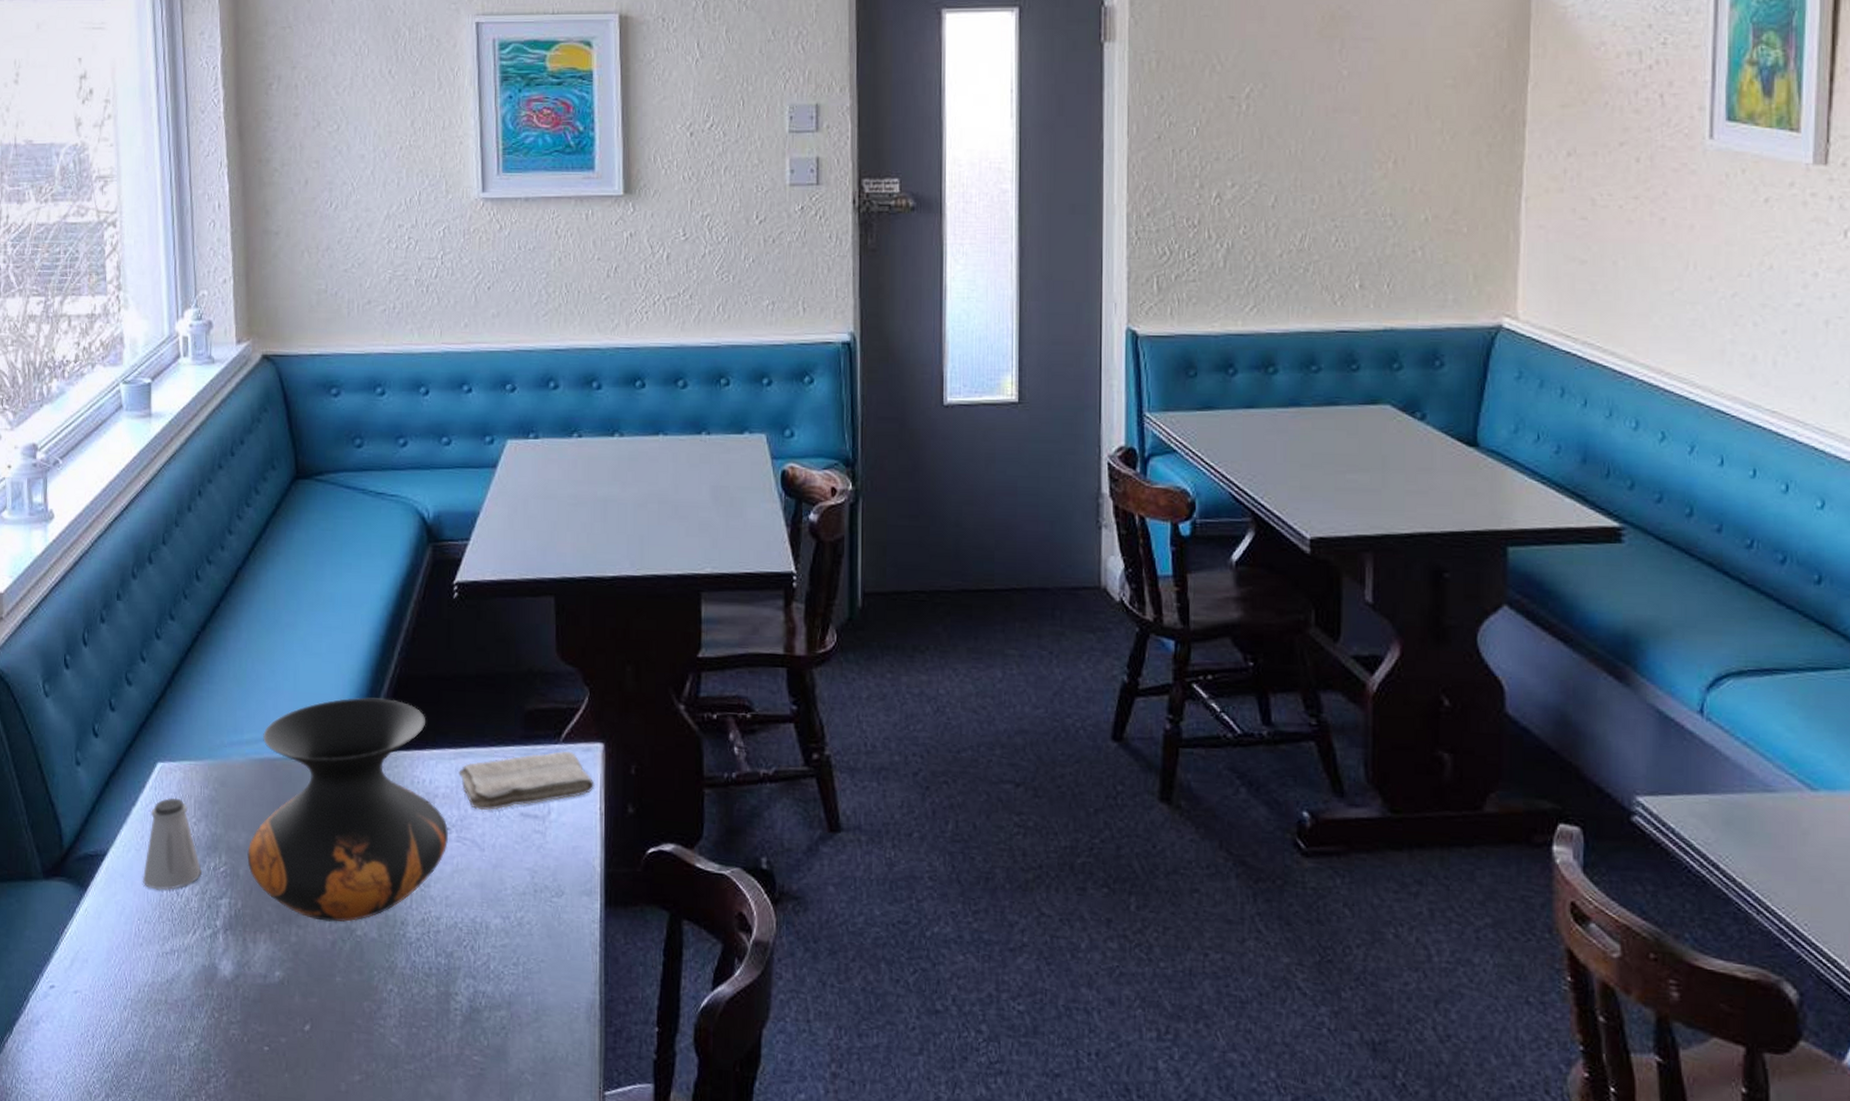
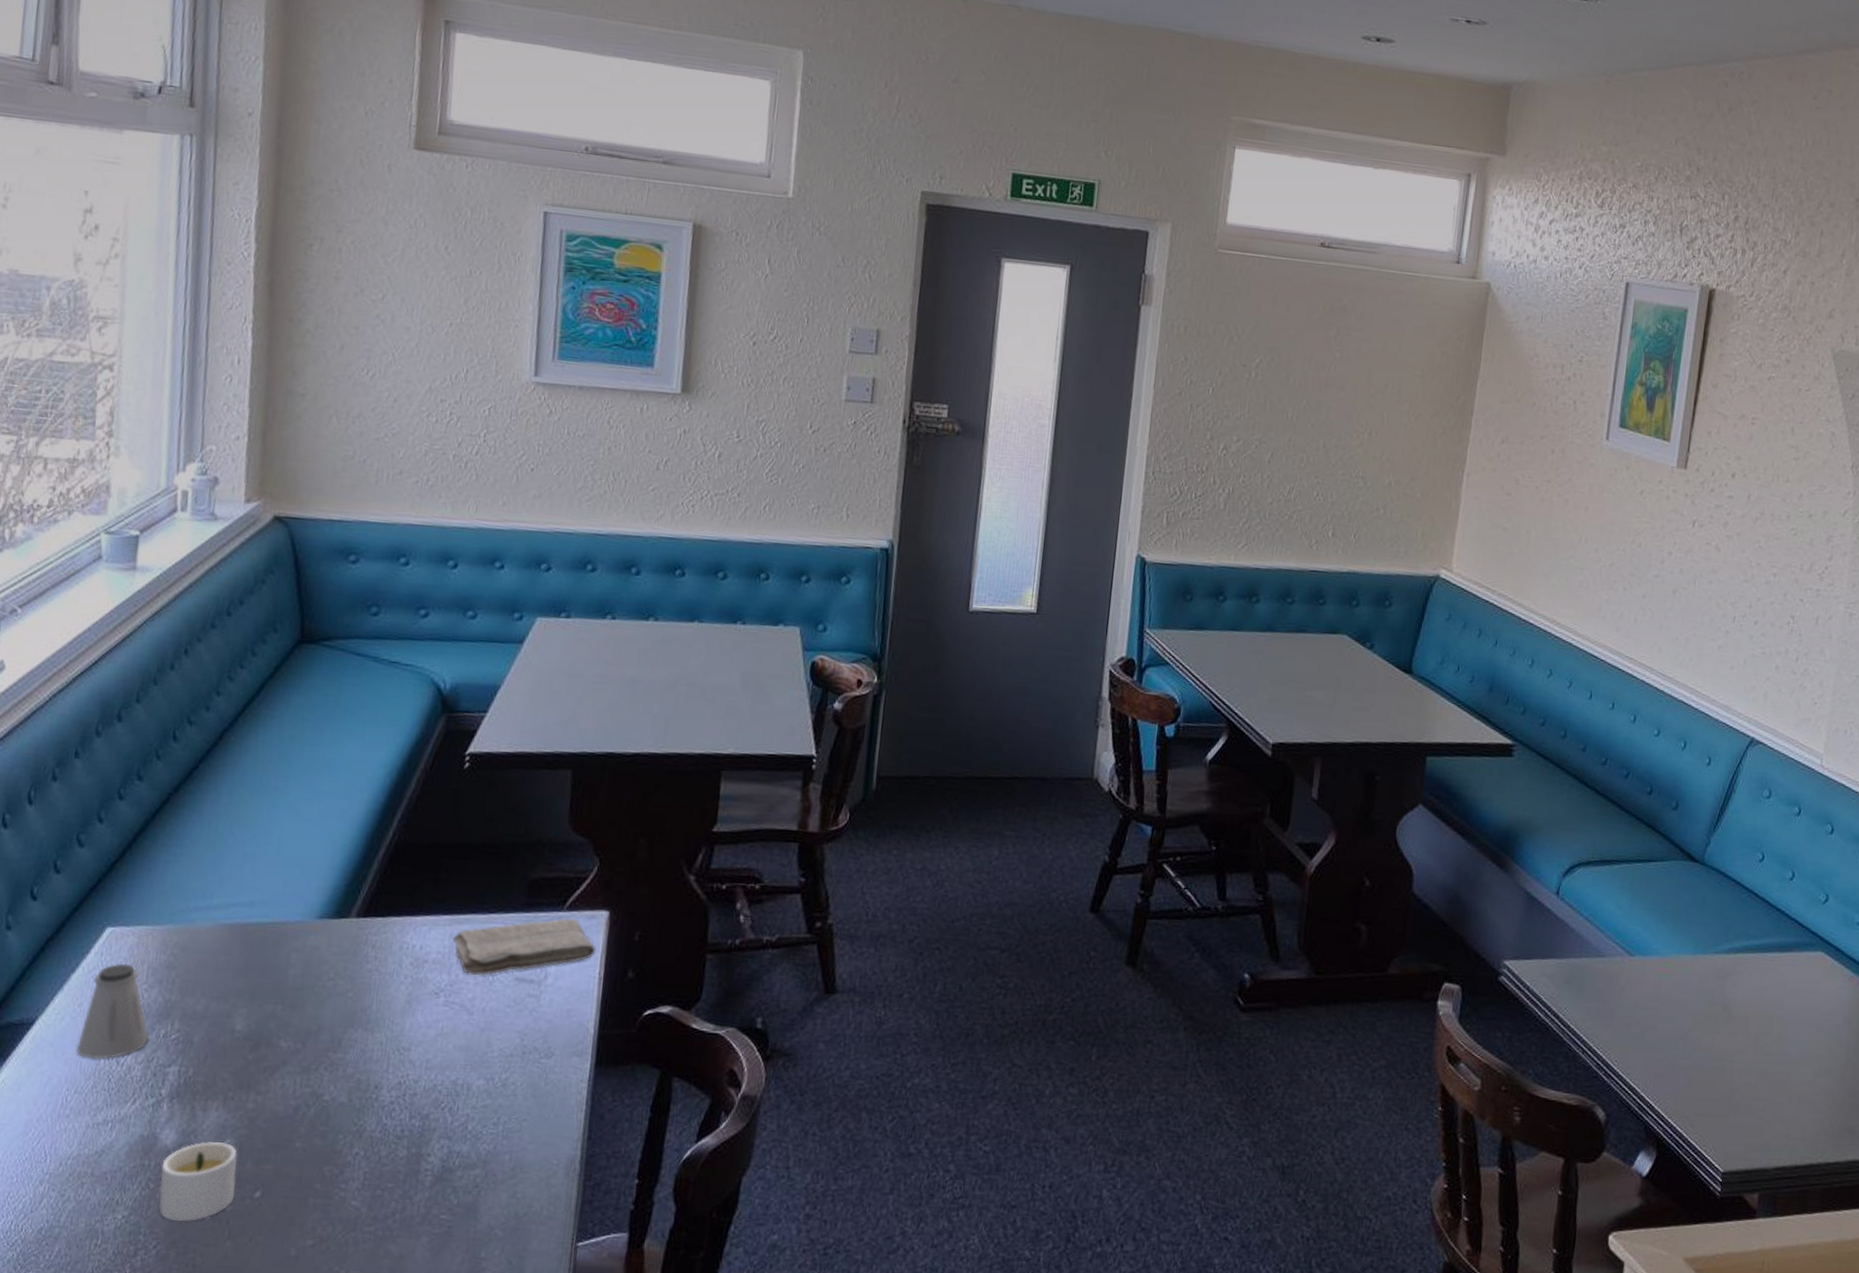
candle: none [223,973,288,1052] -> present [159,1142,238,1221]
vase: present [247,697,448,922] -> none [204,864,436,1088]

